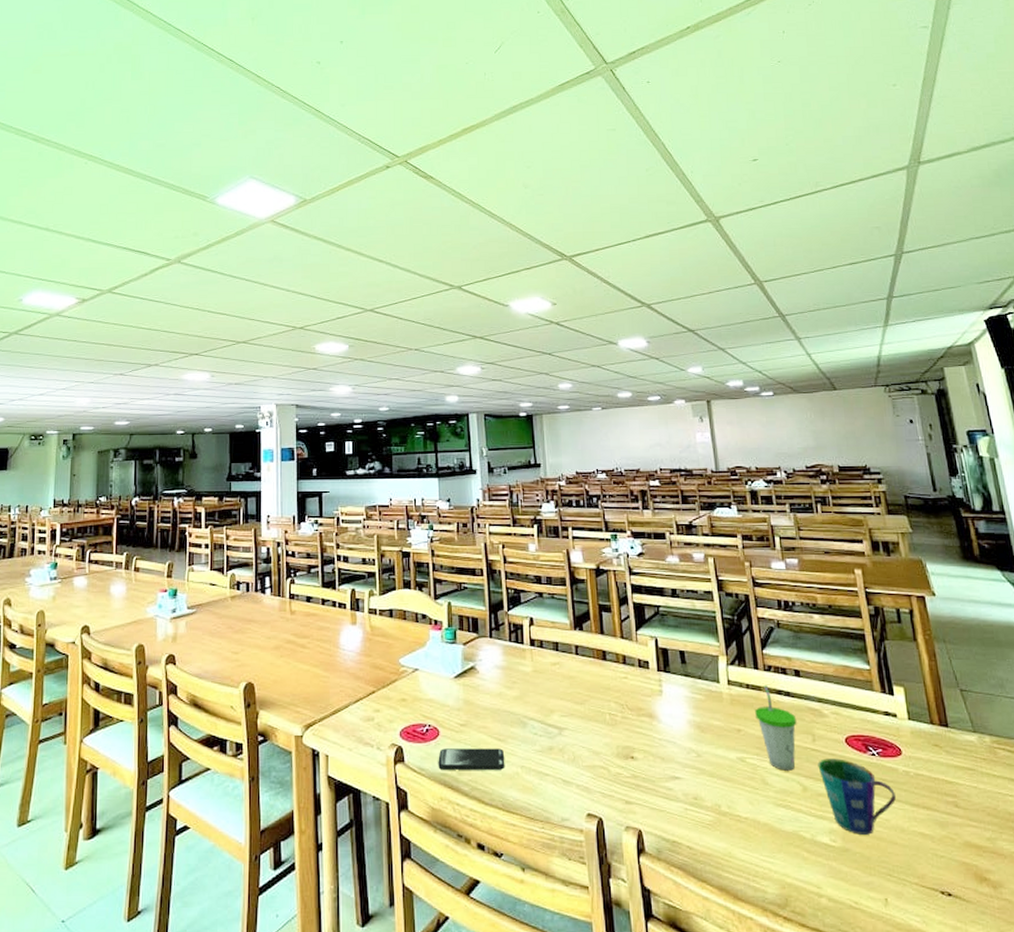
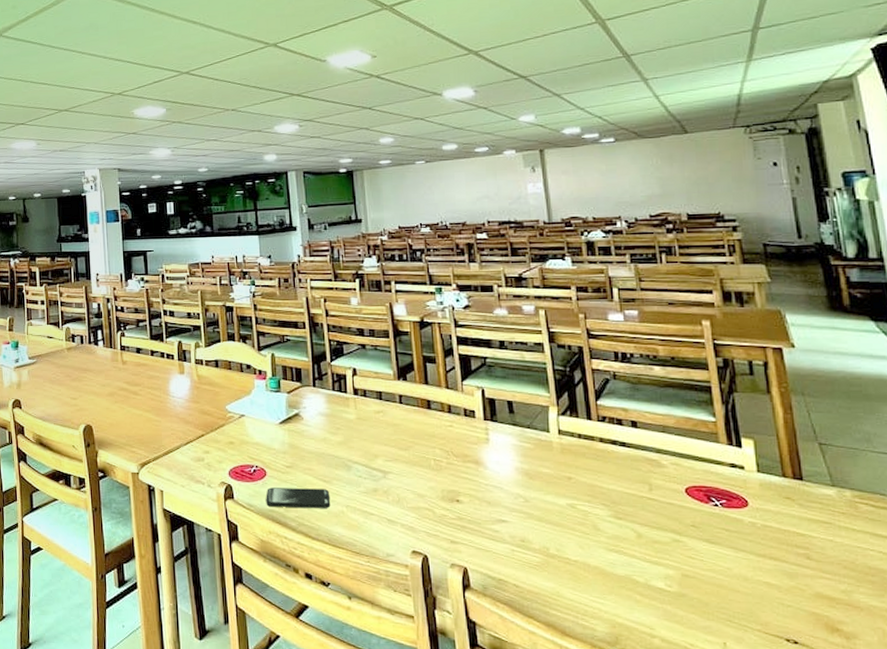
cup: present [755,684,797,771] -> none [587,434,632,518]
cup: present [818,758,896,835] -> none [654,507,739,582]

